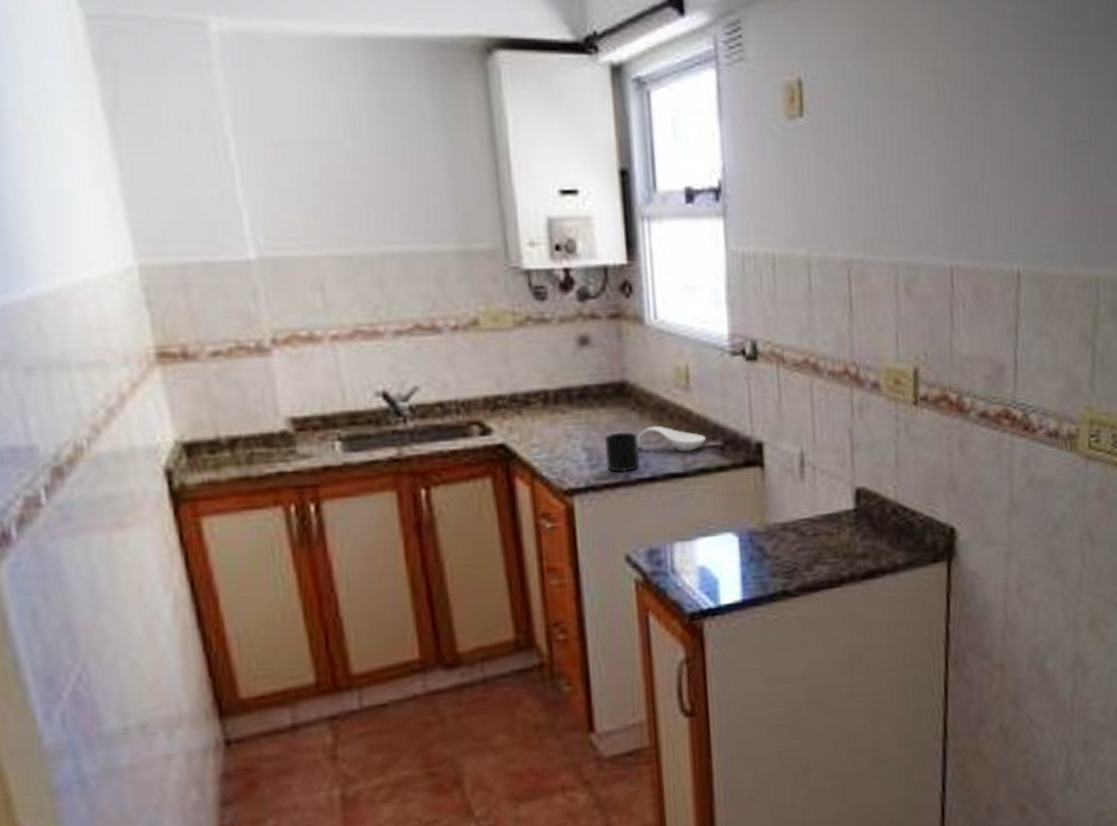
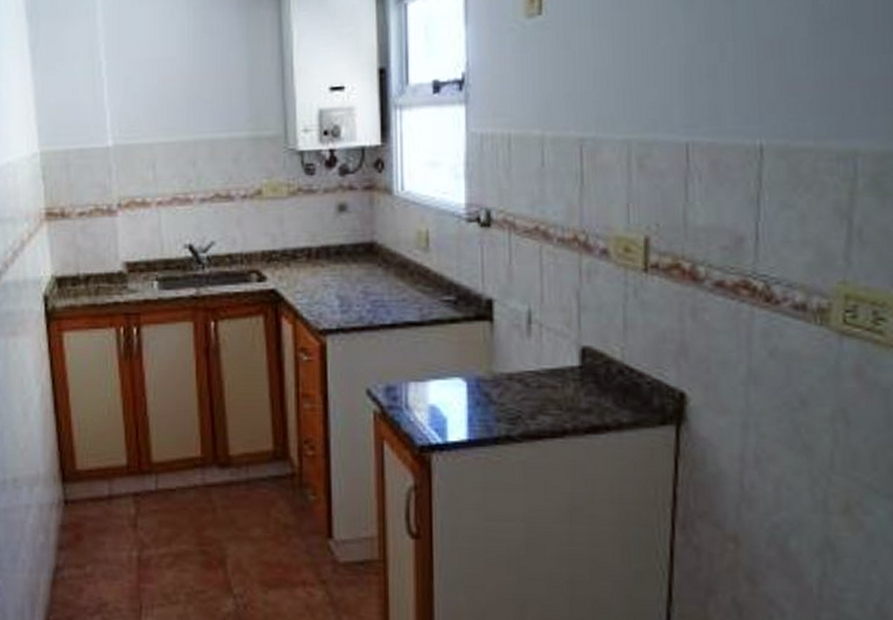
mug: present [603,431,639,473] -> none [354,284,382,318]
spoon rest: present [636,425,707,452] -> none [381,280,442,304]

